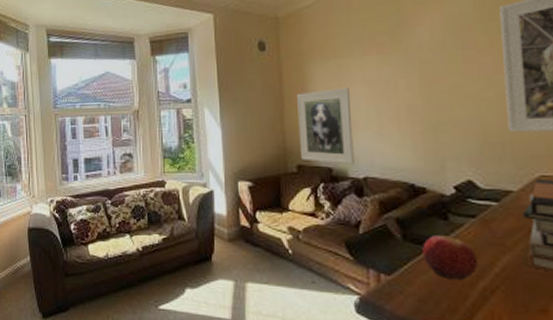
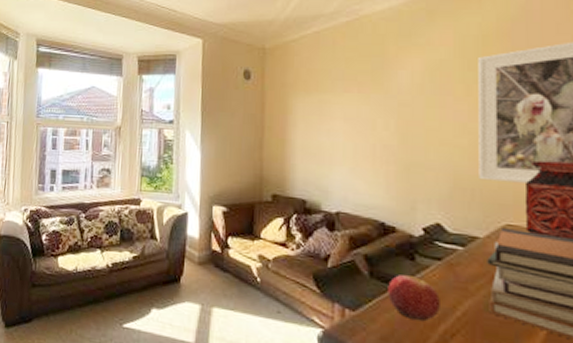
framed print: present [297,88,355,165] -> none [275,122,330,198]

